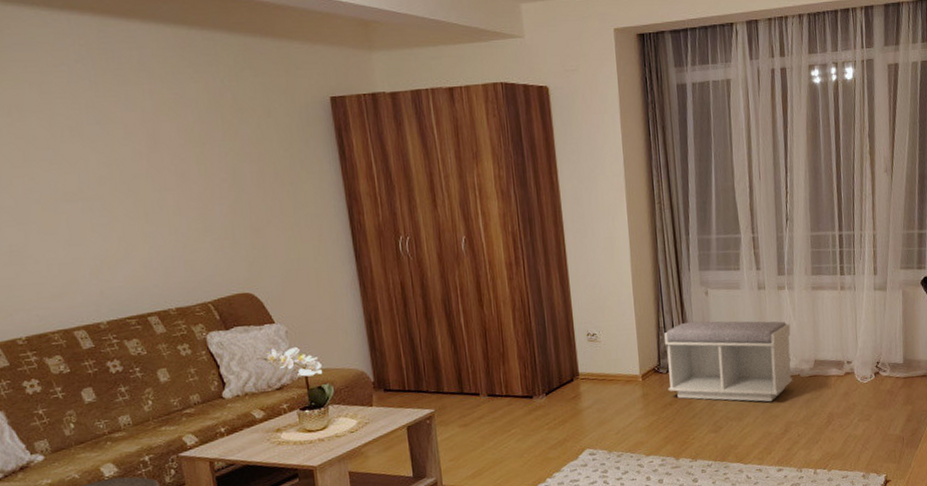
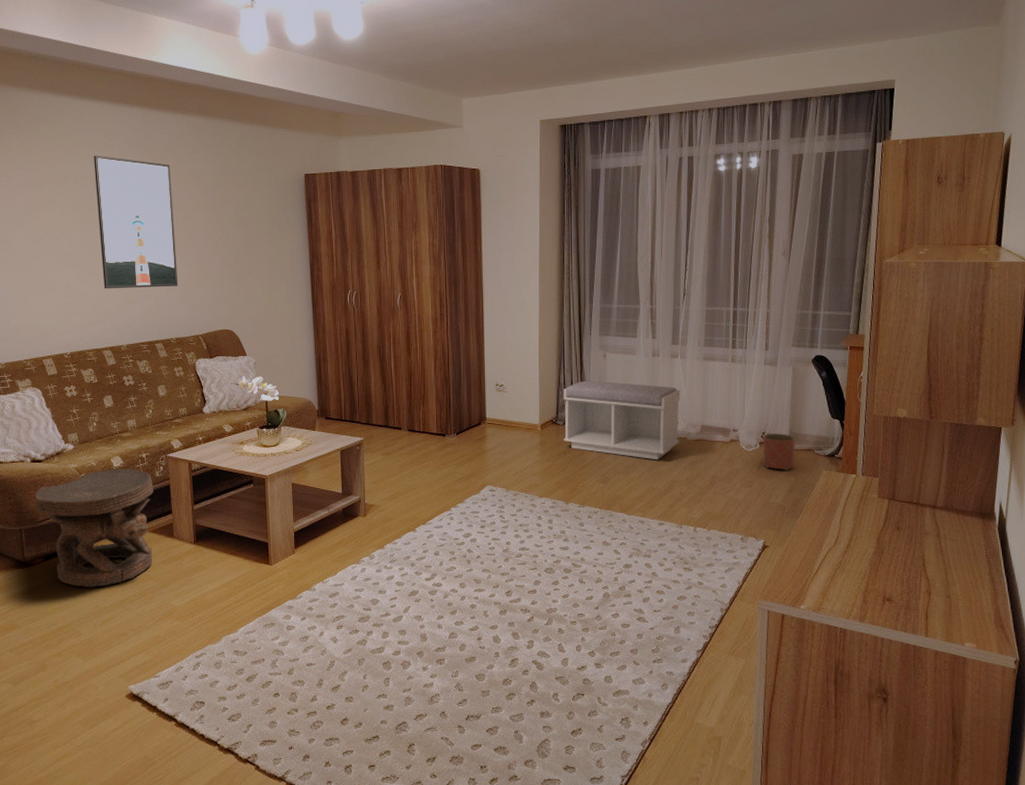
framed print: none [33,78,173,252] -> present [94,155,178,289]
planter: none [877,361,911,401] -> present [763,433,796,471]

